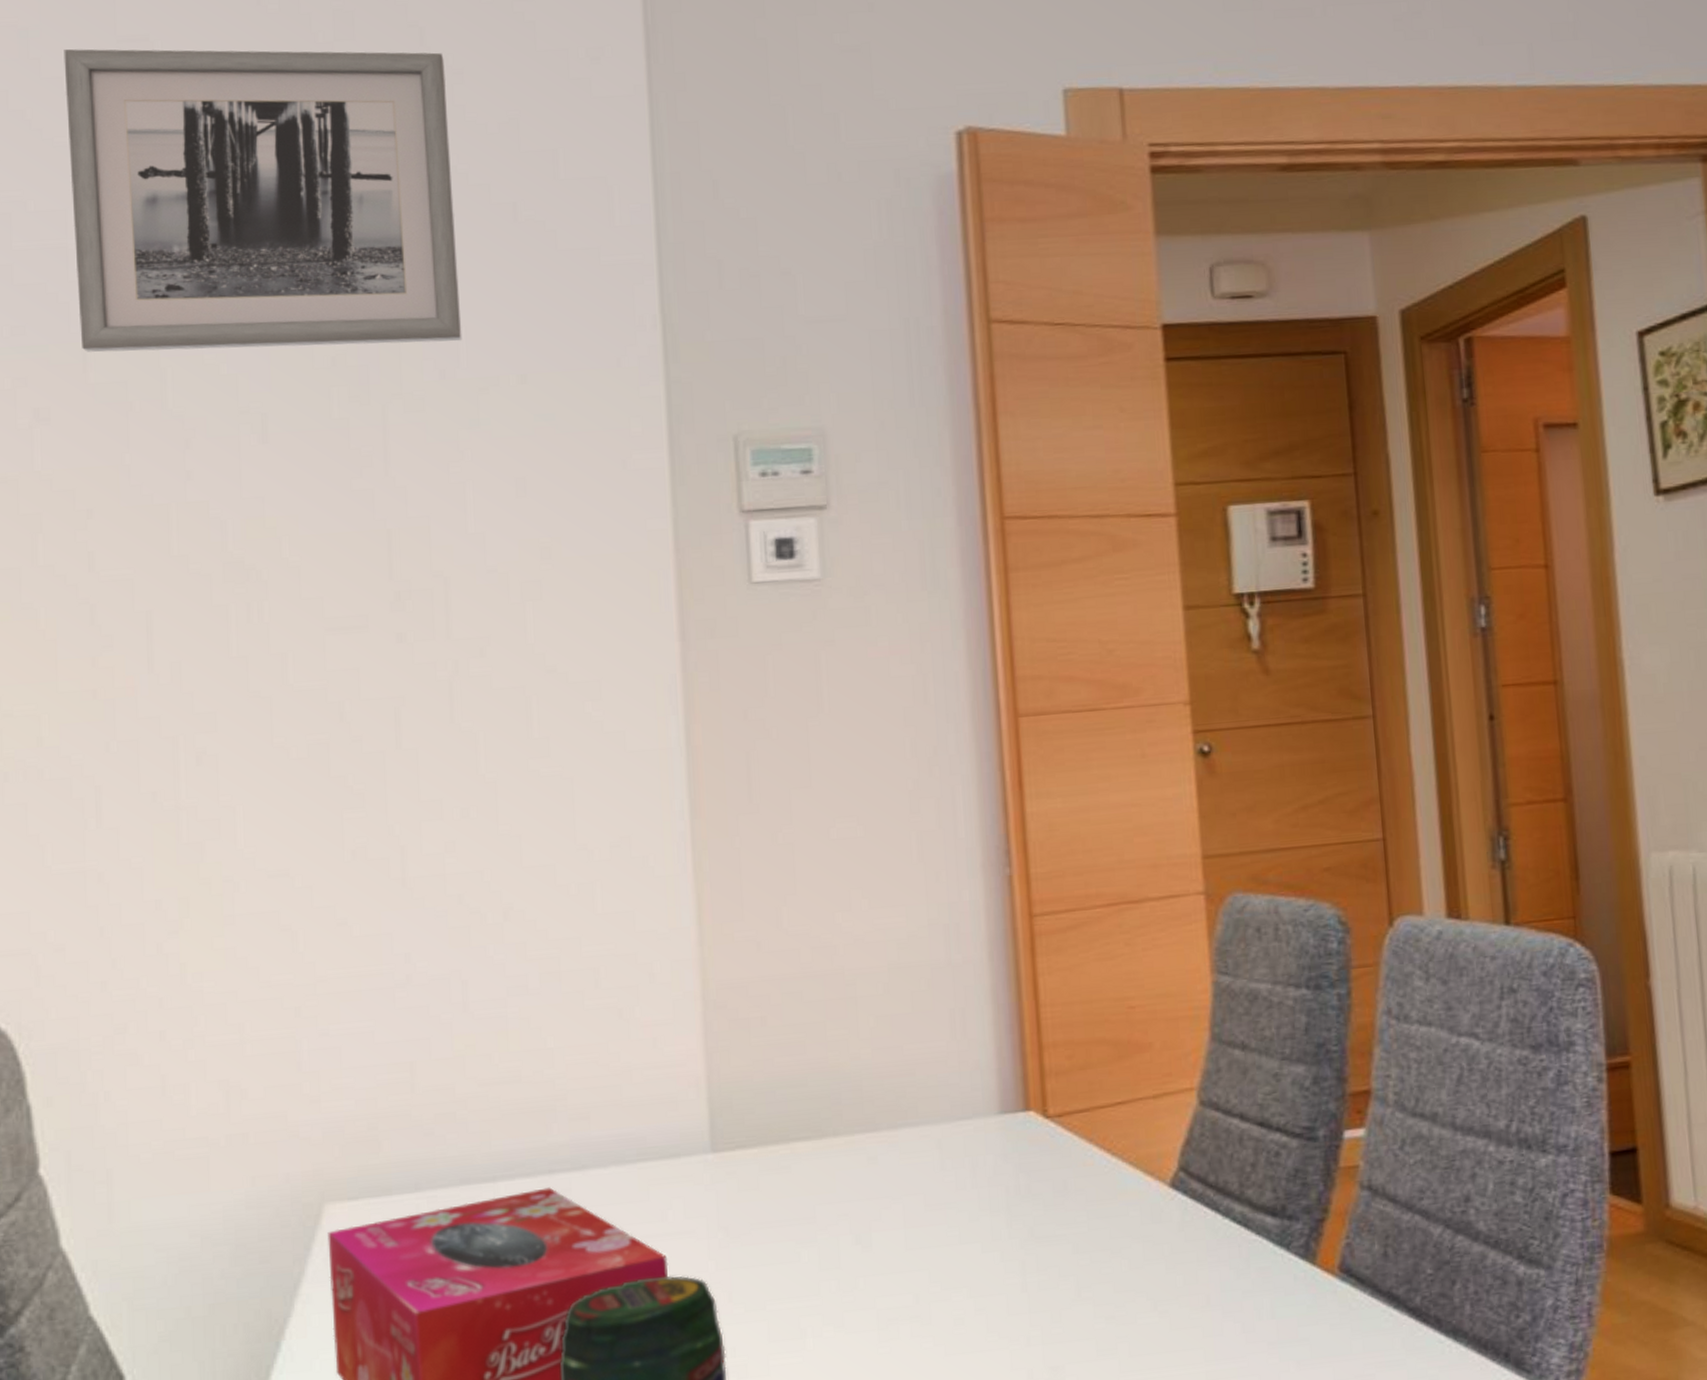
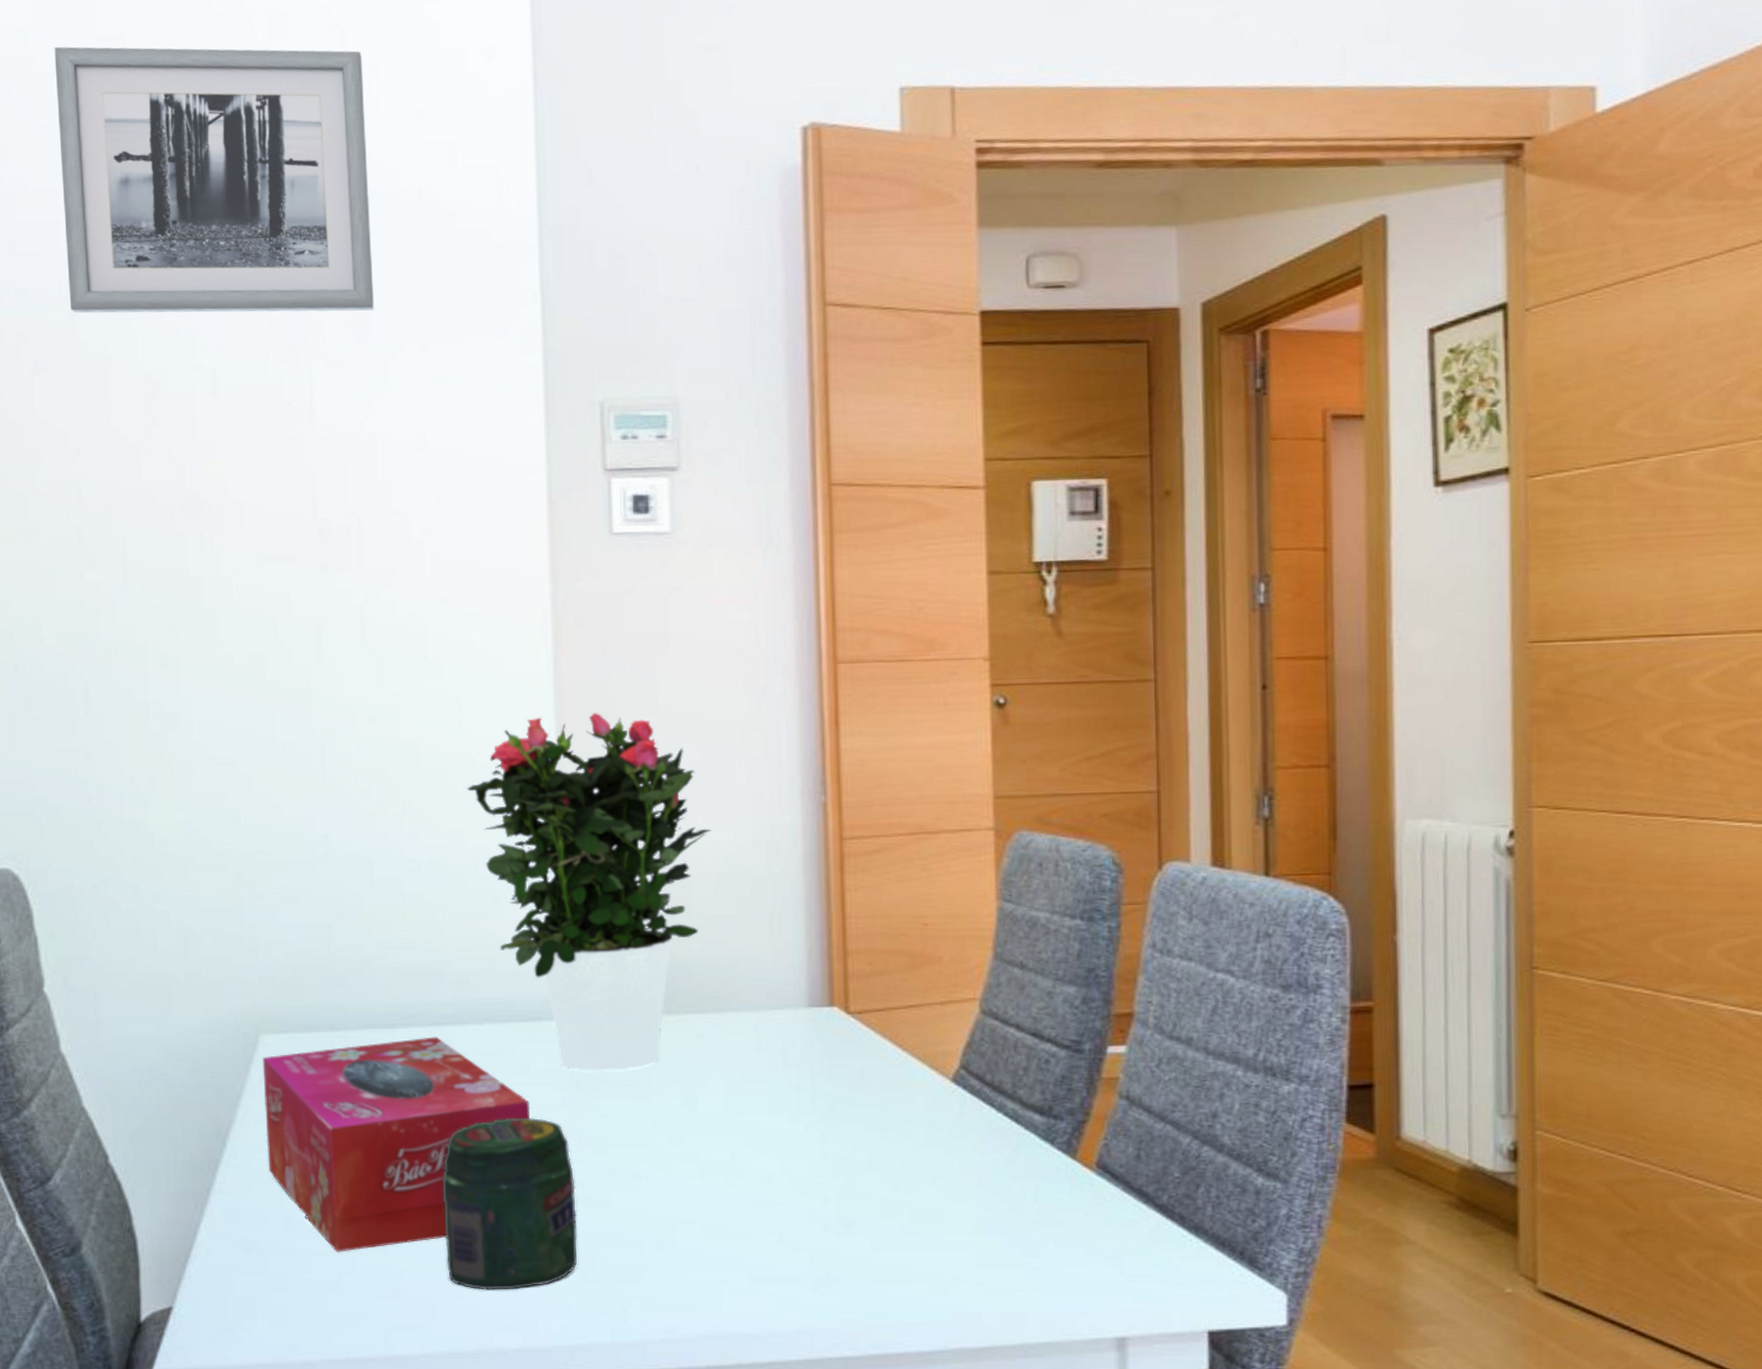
potted flower: none [583,788,879,1213] -> present [467,712,712,1072]

